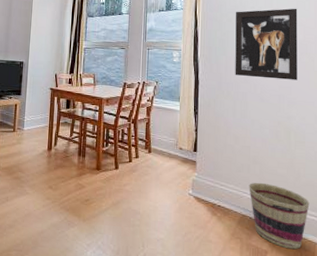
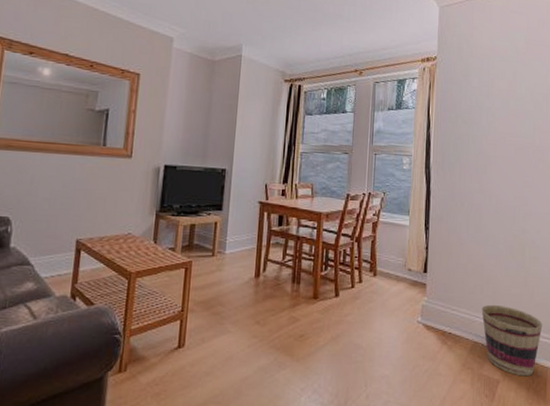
wall art: present [235,8,298,80] -> none [469,109,535,190]

